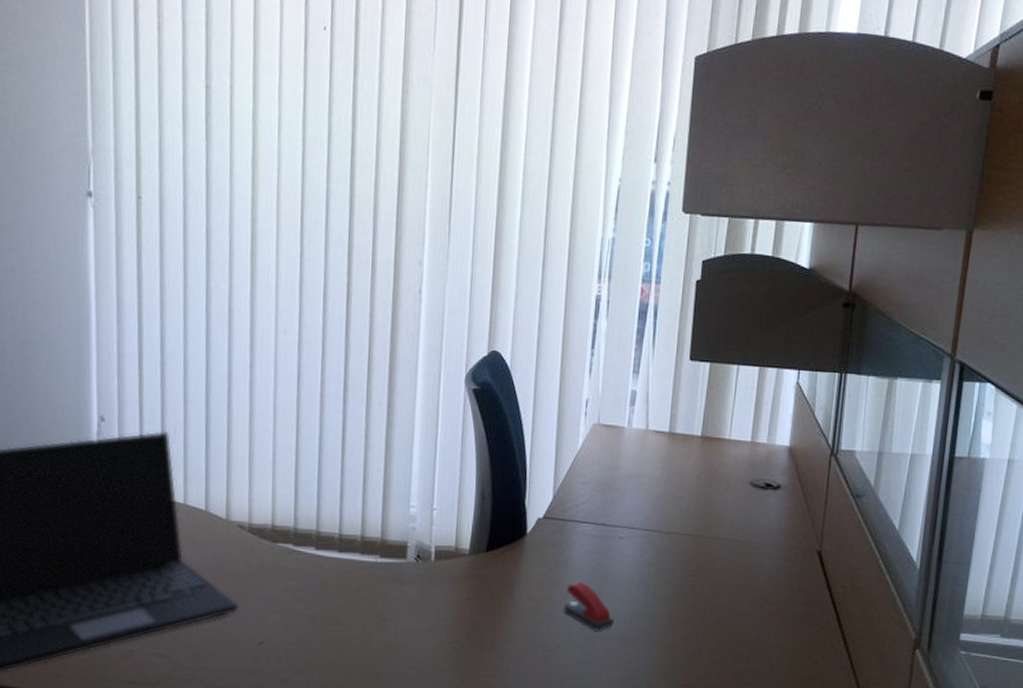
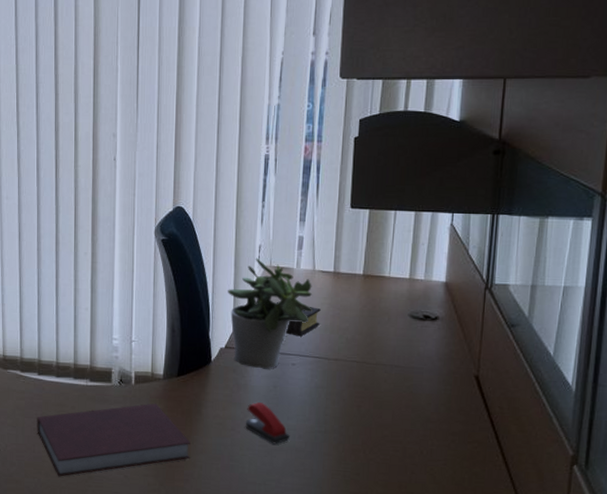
notebook: none [311,583,499,674] -> present [37,403,191,477]
potted plant: none [548,413,645,543] -> present [228,258,314,369]
book: none [603,465,653,506] -> present [276,301,321,337]

